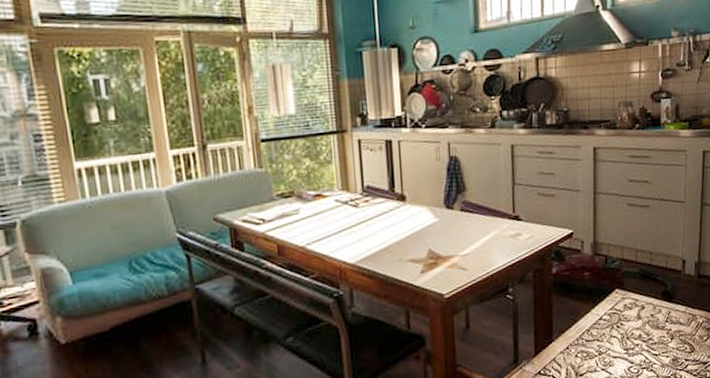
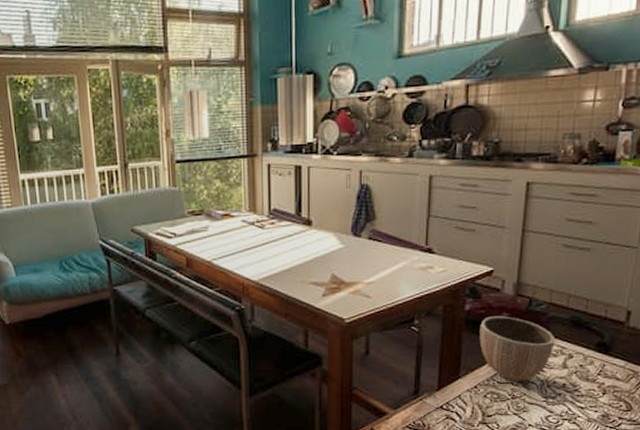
decorative bowl: none [566,275,629,339] -> present [479,316,555,382]

